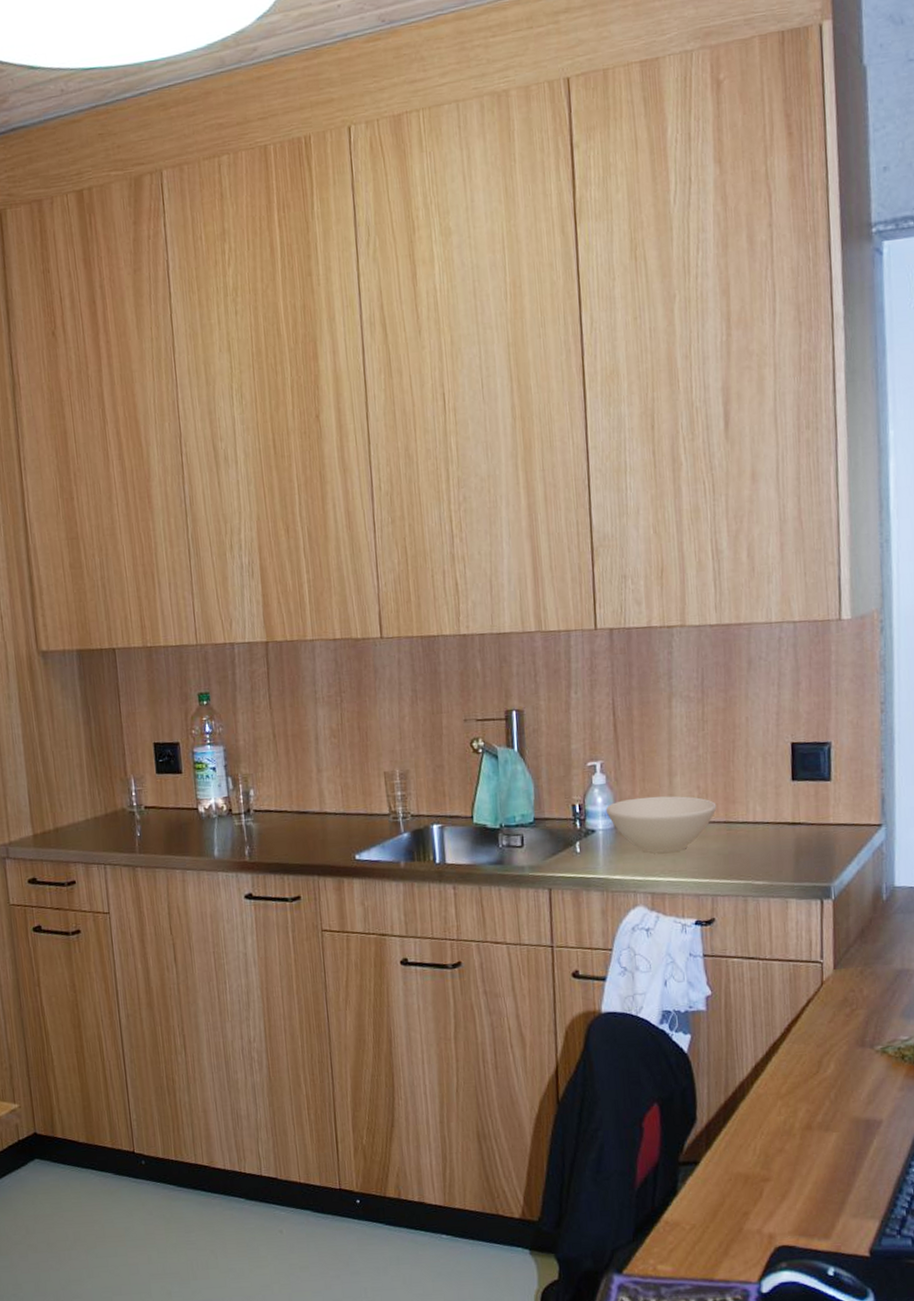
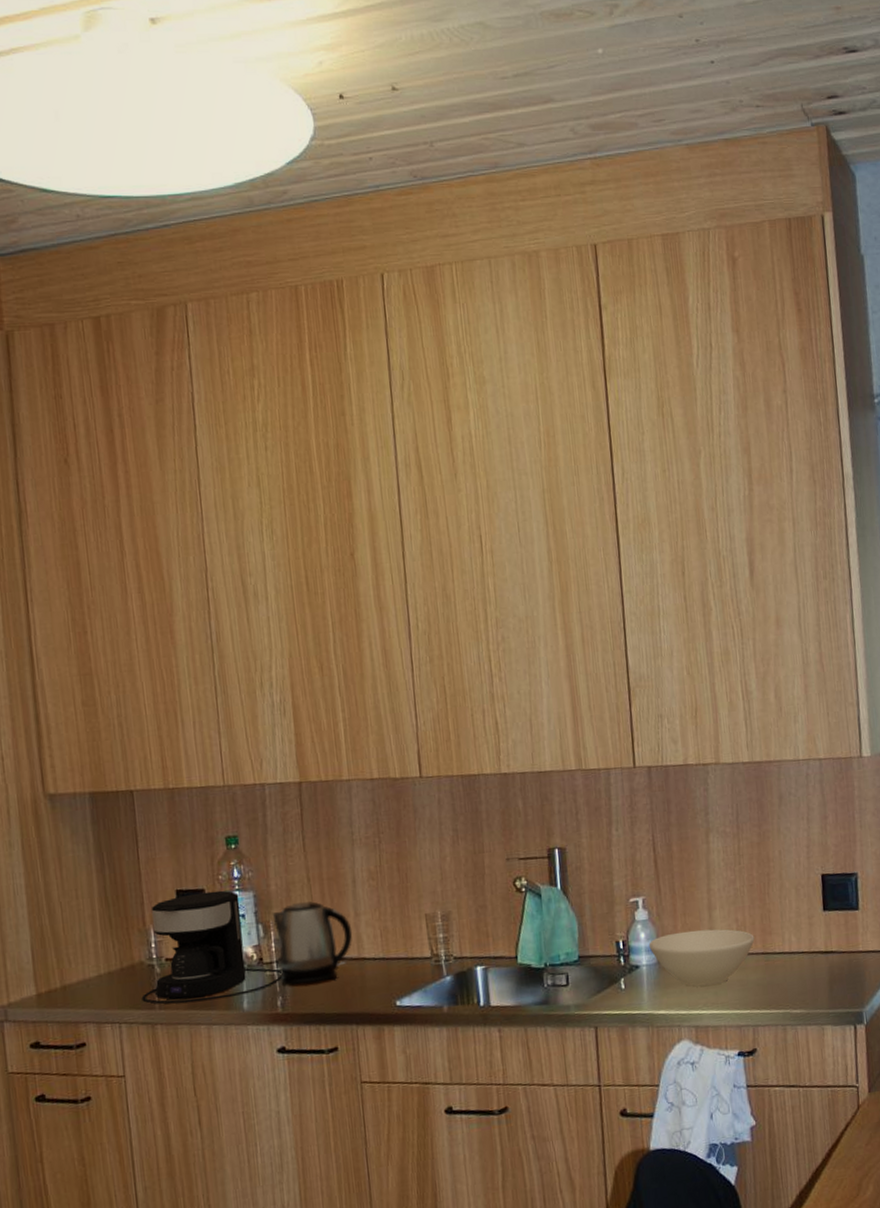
coffee maker: none [123,744,250,849] -> present [141,890,283,1004]
kettle: none [240,756,315,838] -> present [272,901,353,987]

